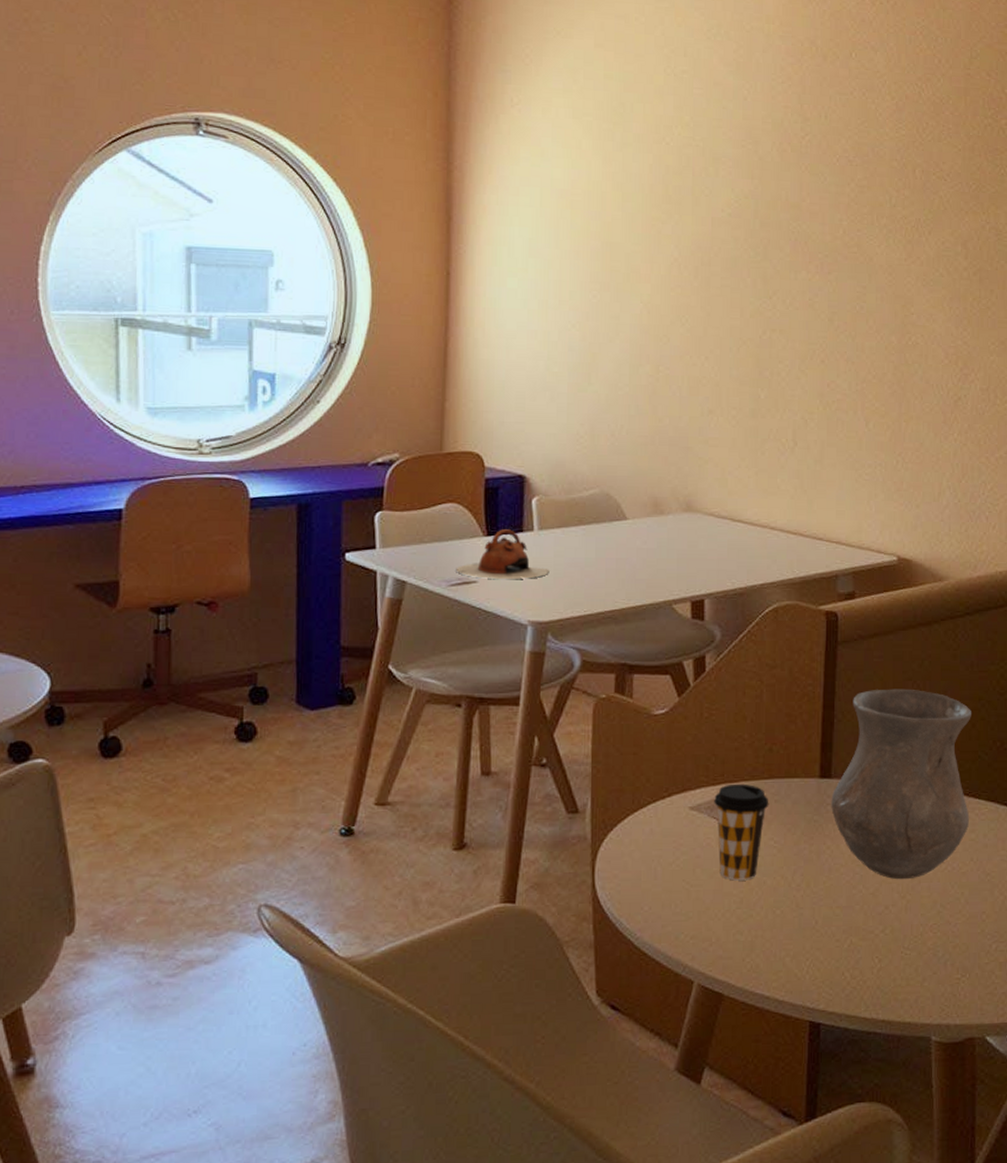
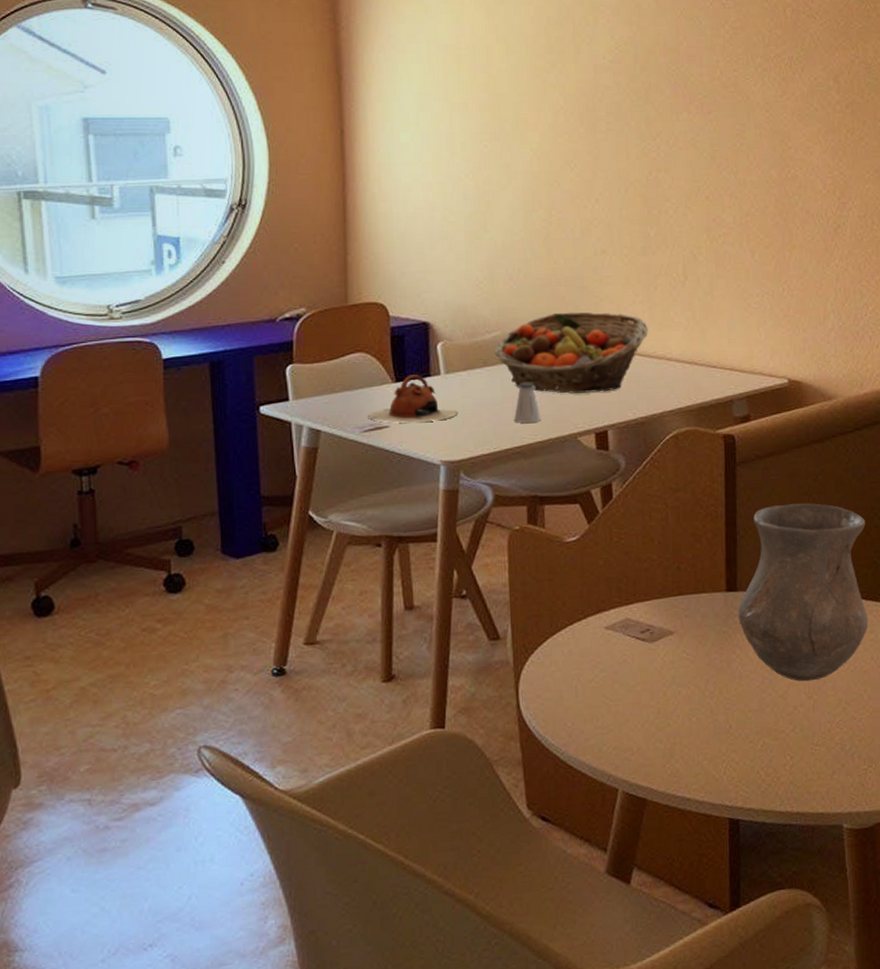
fruit basket: none [591,473,753,559] -> present [494,312,648,394]
saltshaker: none [606,545,636,586] -> present [513,383,542,423]
coffee cup: present [714,783,769,881] -> none [628,601,680,693]

